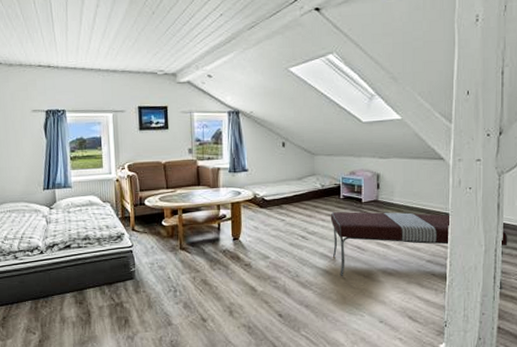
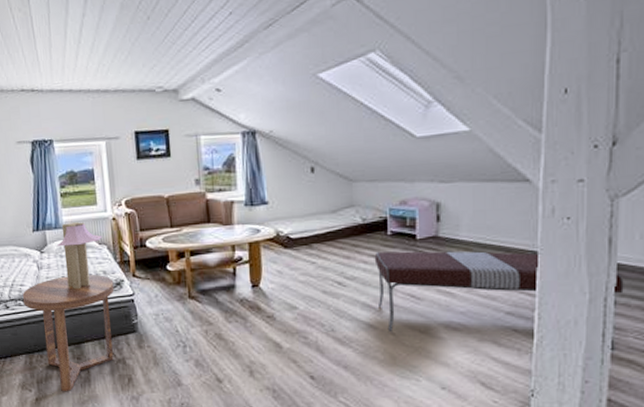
side table: none [31,229,116,333] -> present [22,275,114,391]
table lamp: none [64,182,107,242] -> present [56,222,103,290]

